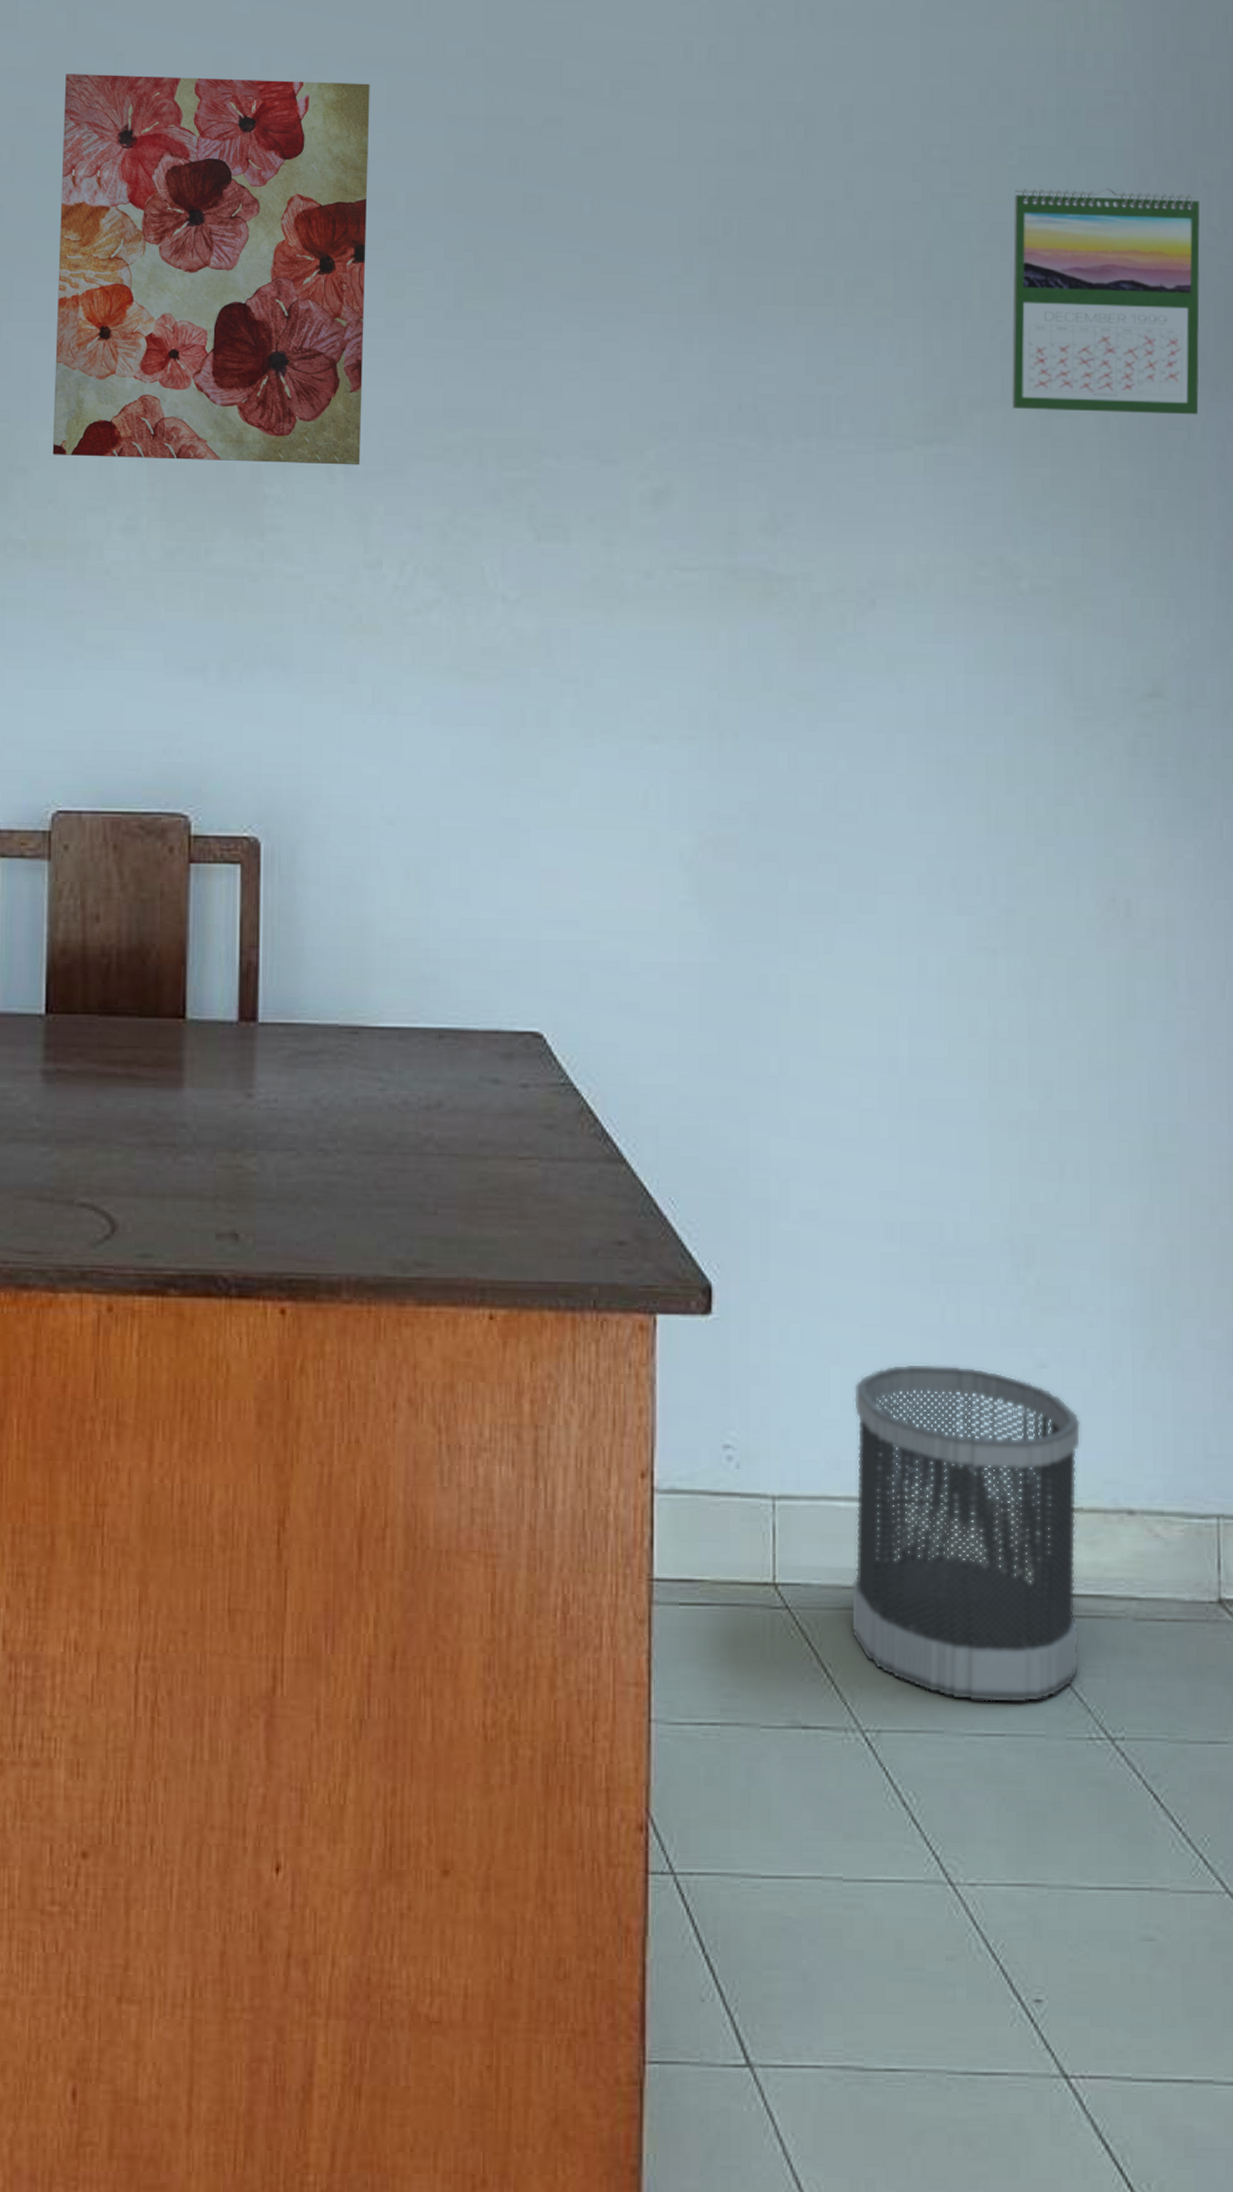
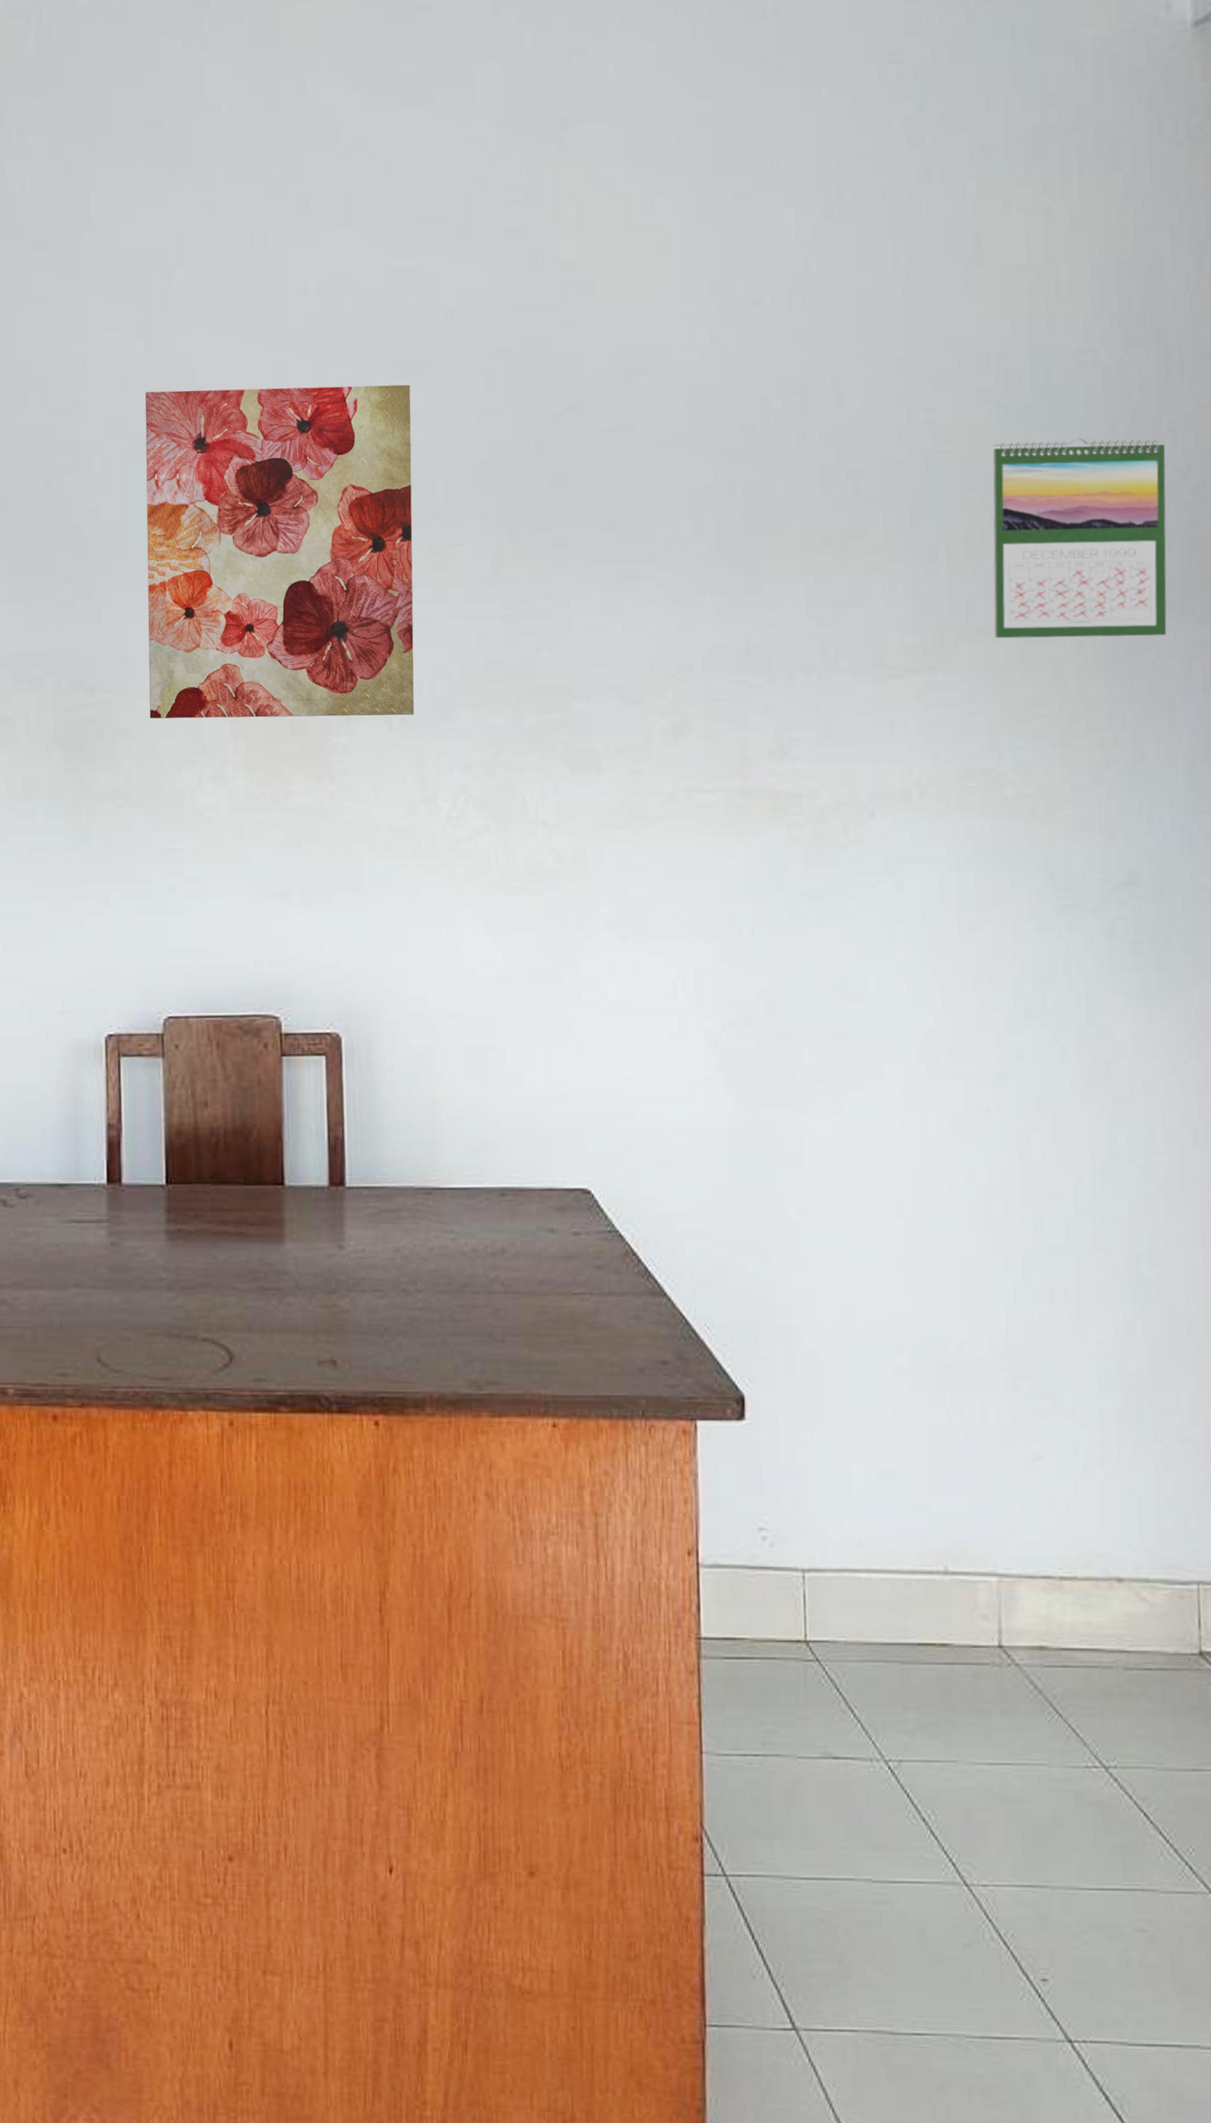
wastebasket: present [850,1364,1081,1703] -> none [872,1459,1076,1738]

